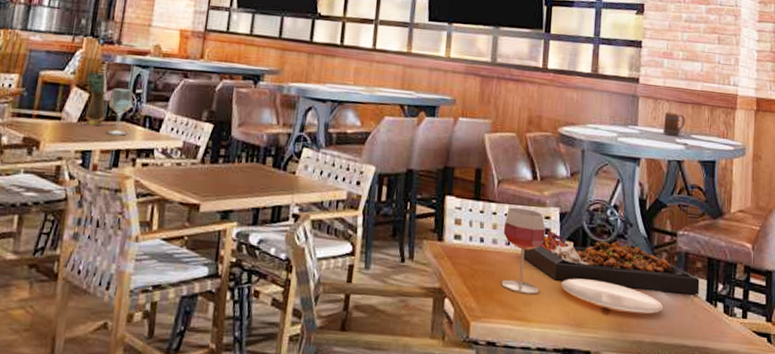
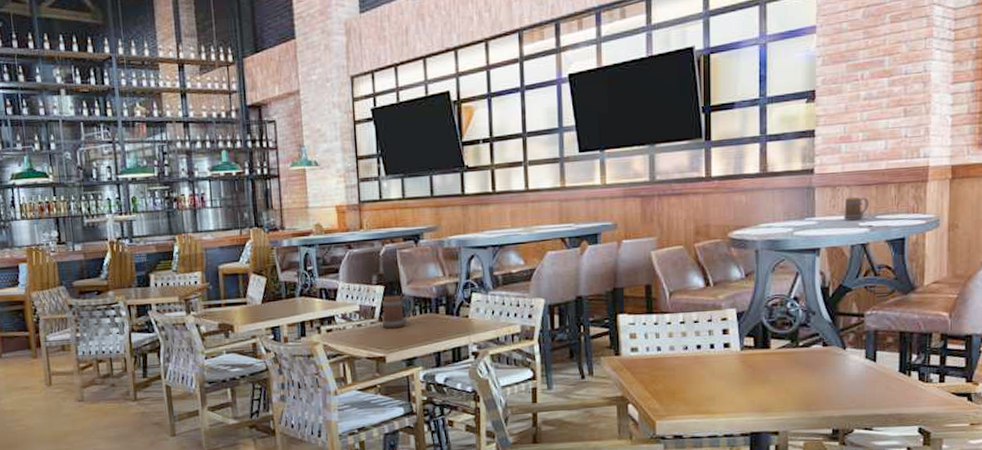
vase: present [85,68,106,127] -> none [260,255,285,305]
wine glass: present [106,87,134,136] -> none [284,267,308,310]
beer mug: none [203,135,242,176] -> present [382,295,415,330]
wineglass: present [501,207,546,295] -> none [679,314,723,391]
food platter: present [523,225,700,295] -> none [702,326,891,375]
plate: present [561,278,664,315] -> none [744,368,853,394]

